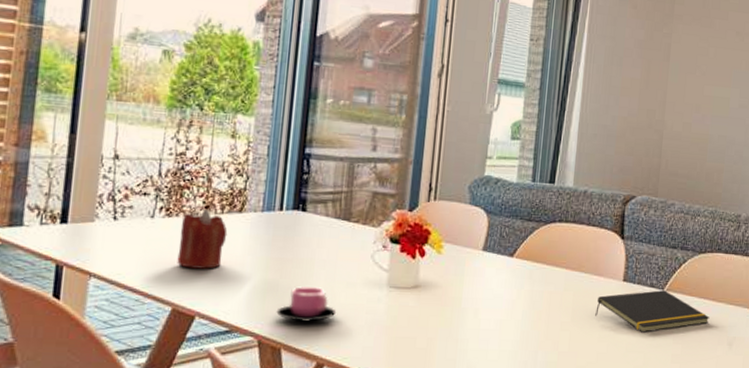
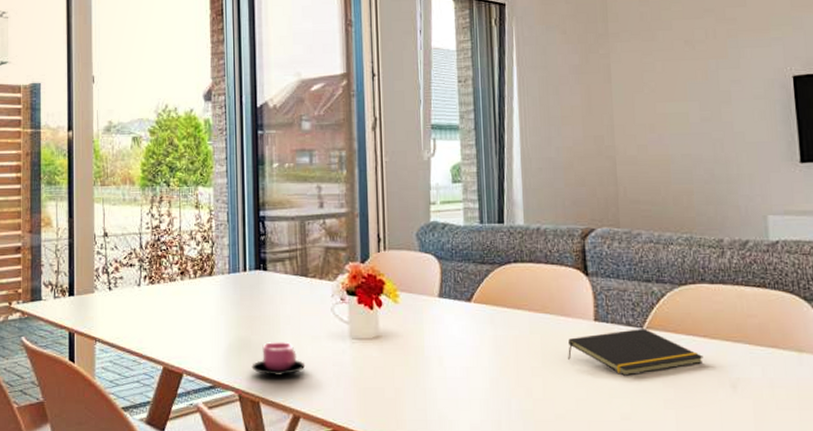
candle: present [177,210,228,269] -> none [162,275,202,330]

